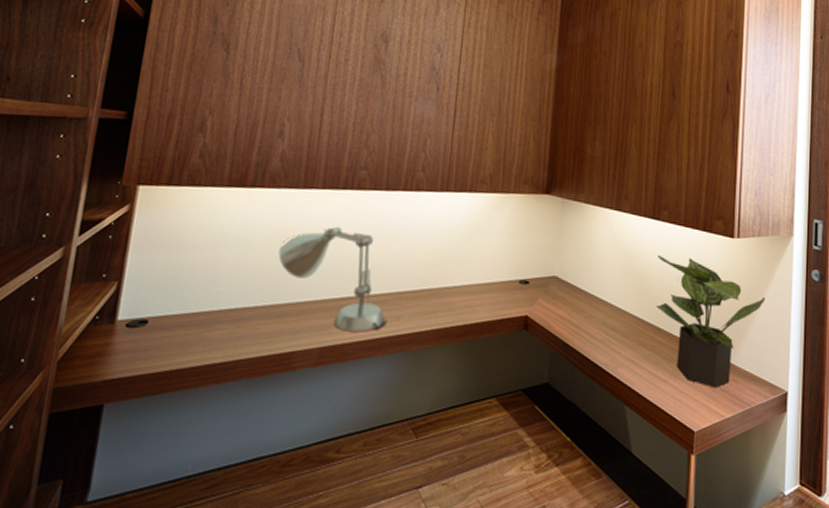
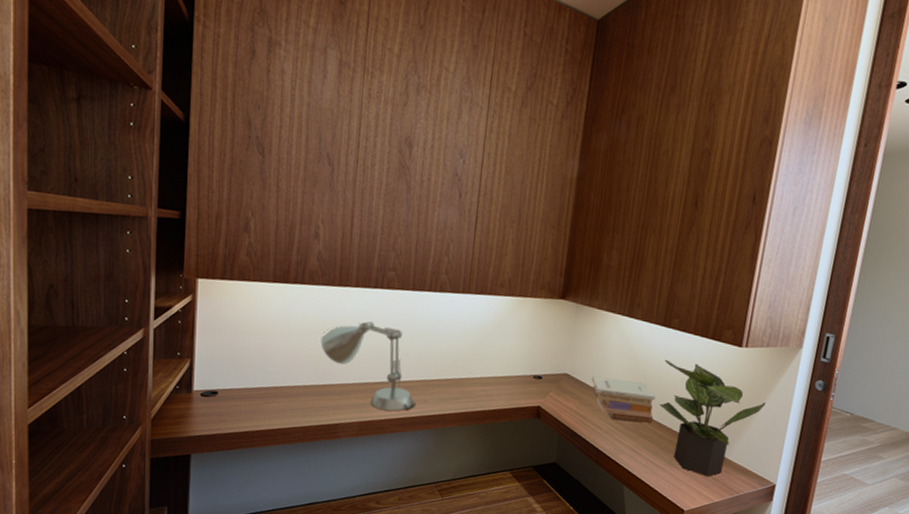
books: none [581,277,651,329] -> present [591,376,655,423]

